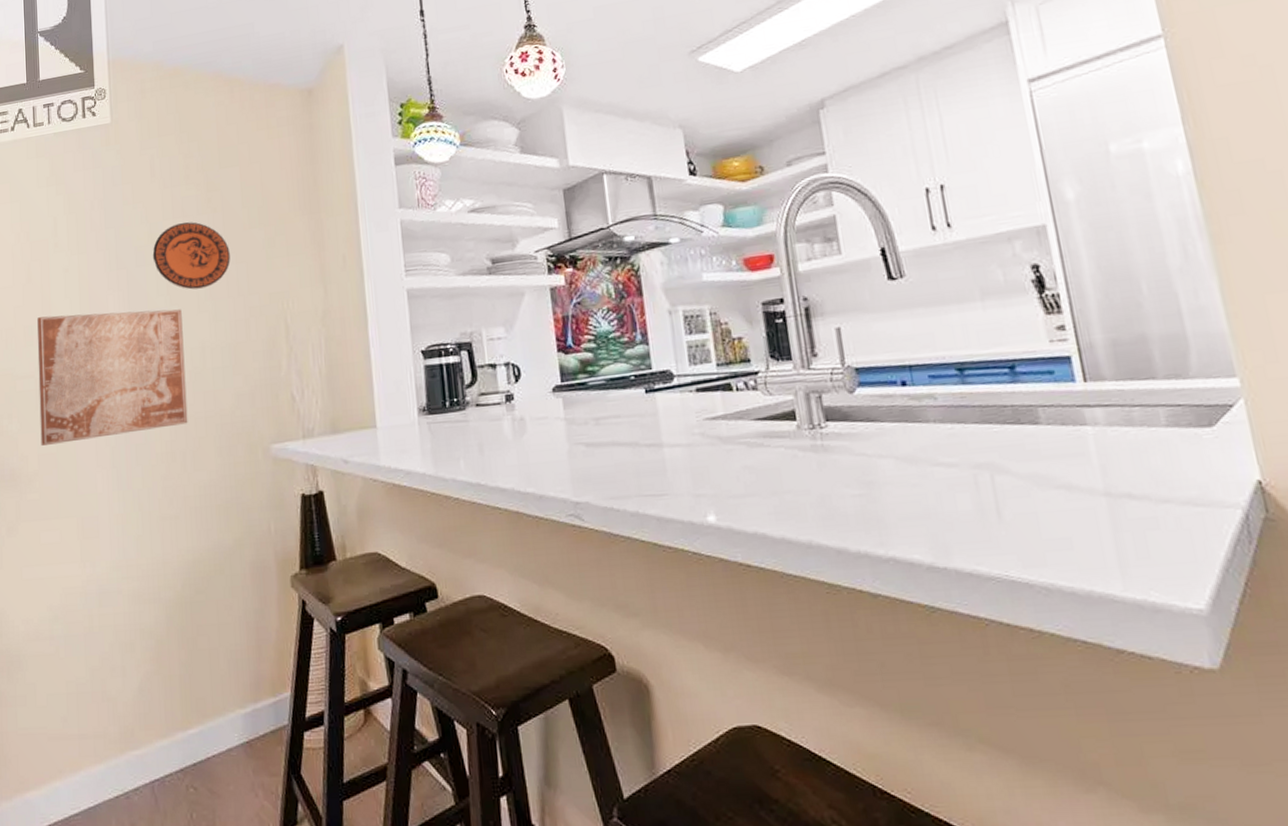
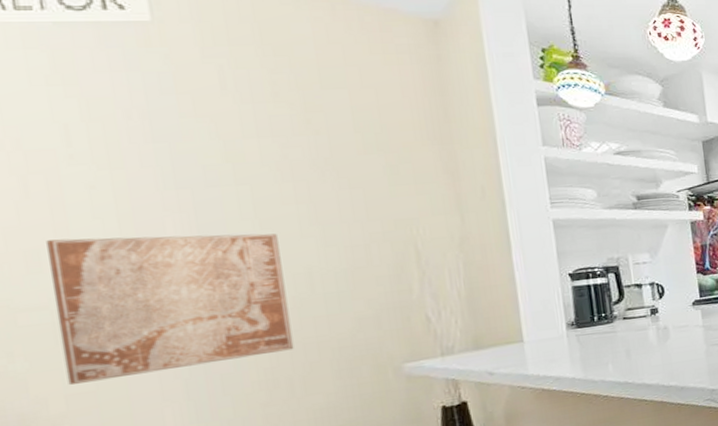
decorative plate: present [152,222,231,290] -> none [229,143,342,214]

